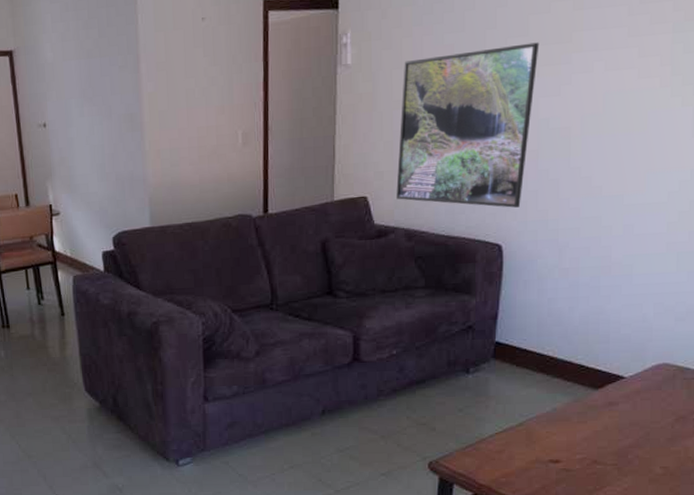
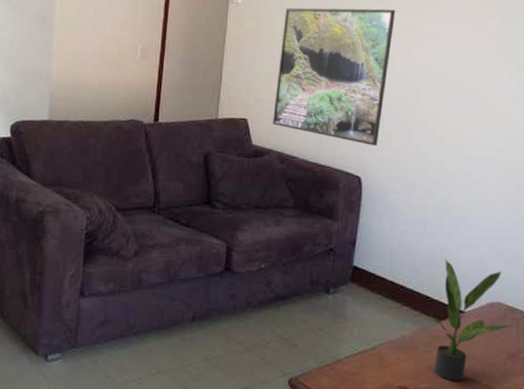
potted plant: none [576,322,685,450] -> present [423,258,514,382]

